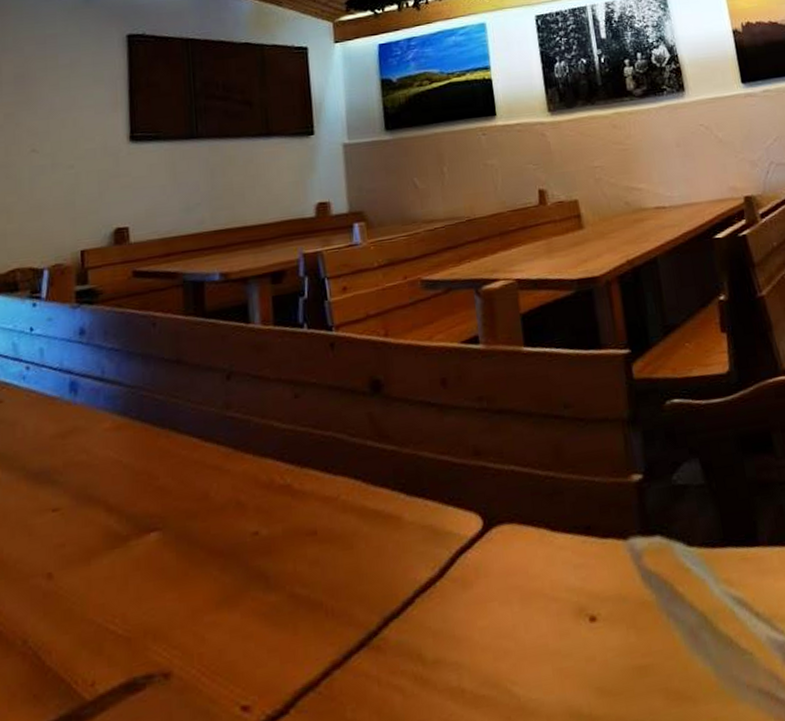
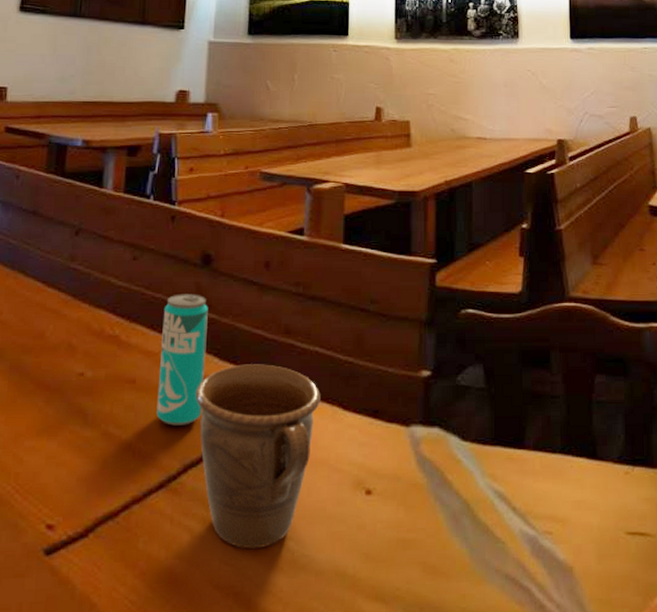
beverage can: none [336,425,395,577] -> present [156,294,208,426]
mug: none [384,492,525,702] -> present [195,364,321,549]

